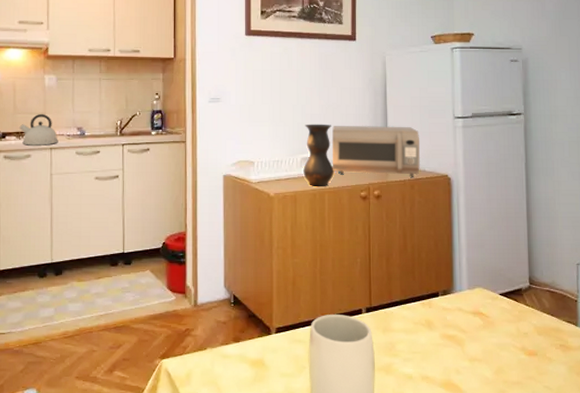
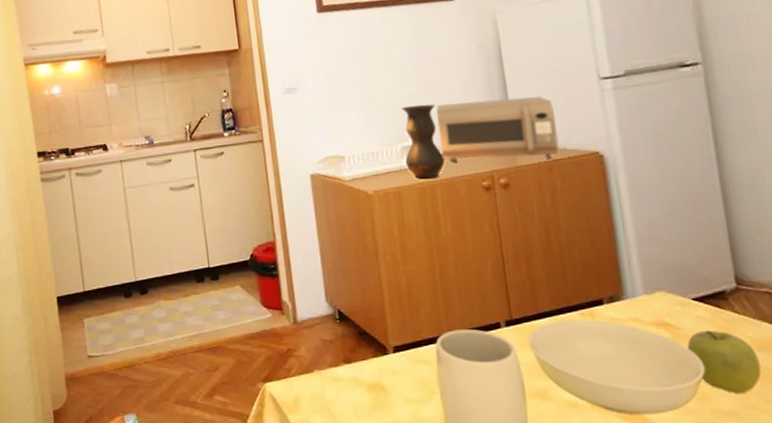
kettle: present [19,114,58,146] -> none [87,126,128,160]
bowl: none [381,308,503,384] -> present [527,319,706,414]
fruit: none [492,318,539,367] -> present [686,330,761,393]

